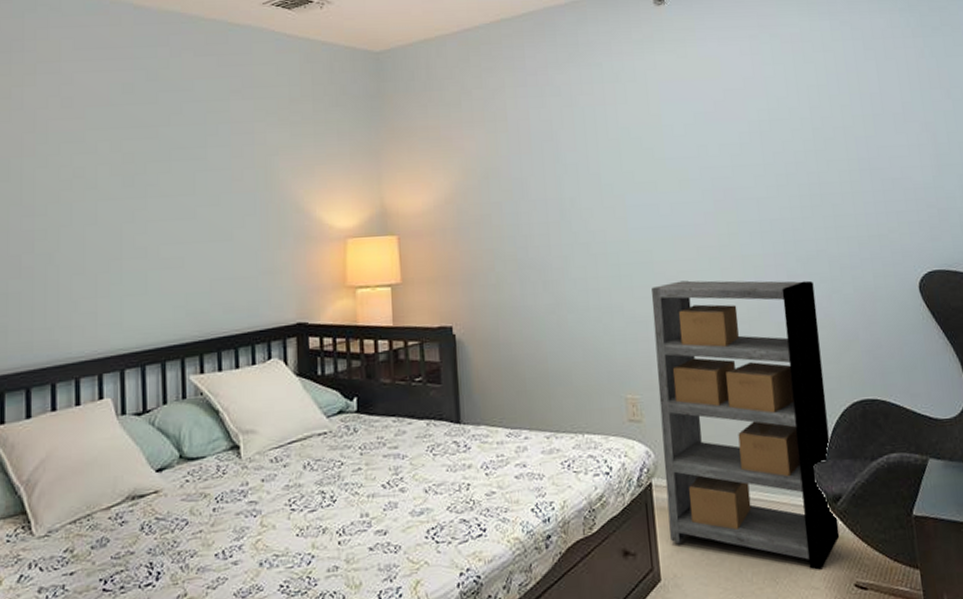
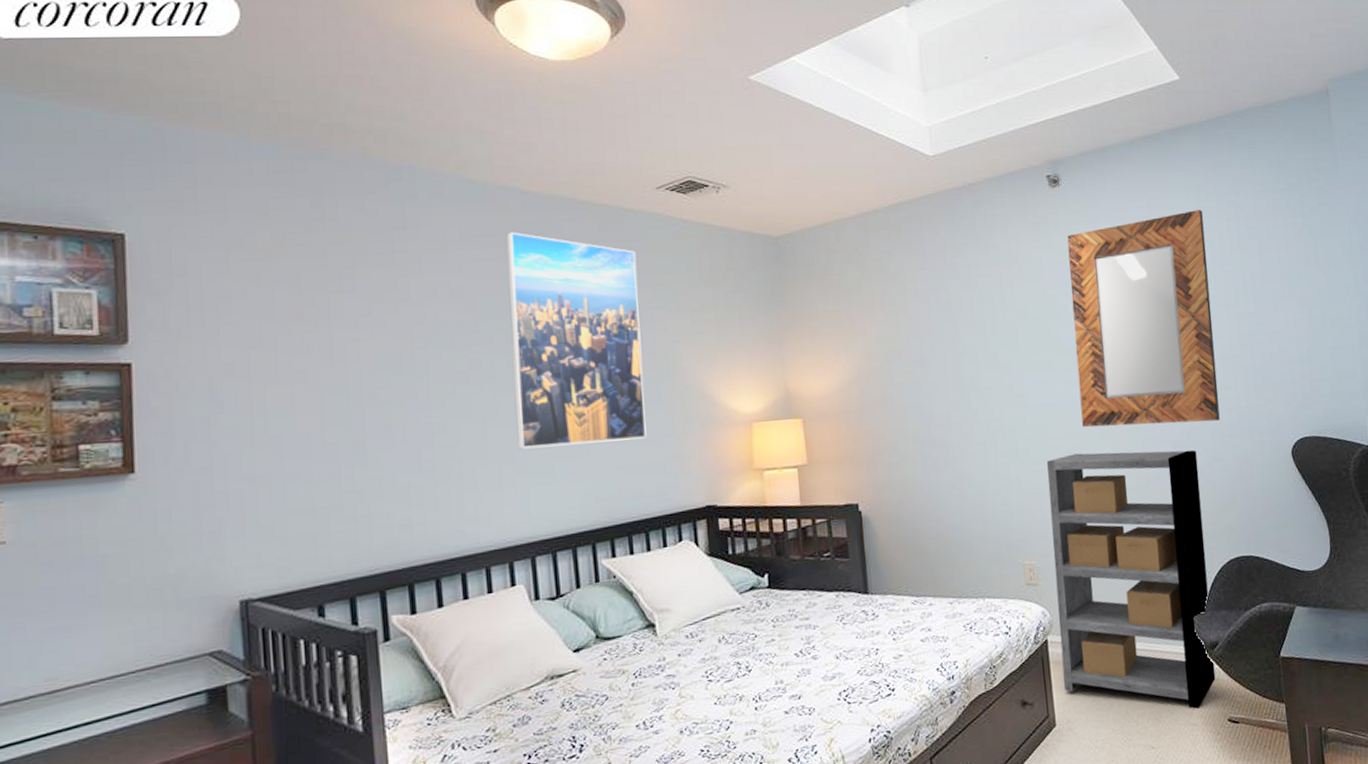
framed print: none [115,44,241,259] -> present [506,231,647,449]
home mirror: none [673,29,839,254] -> present [1067,210,1220,428]

